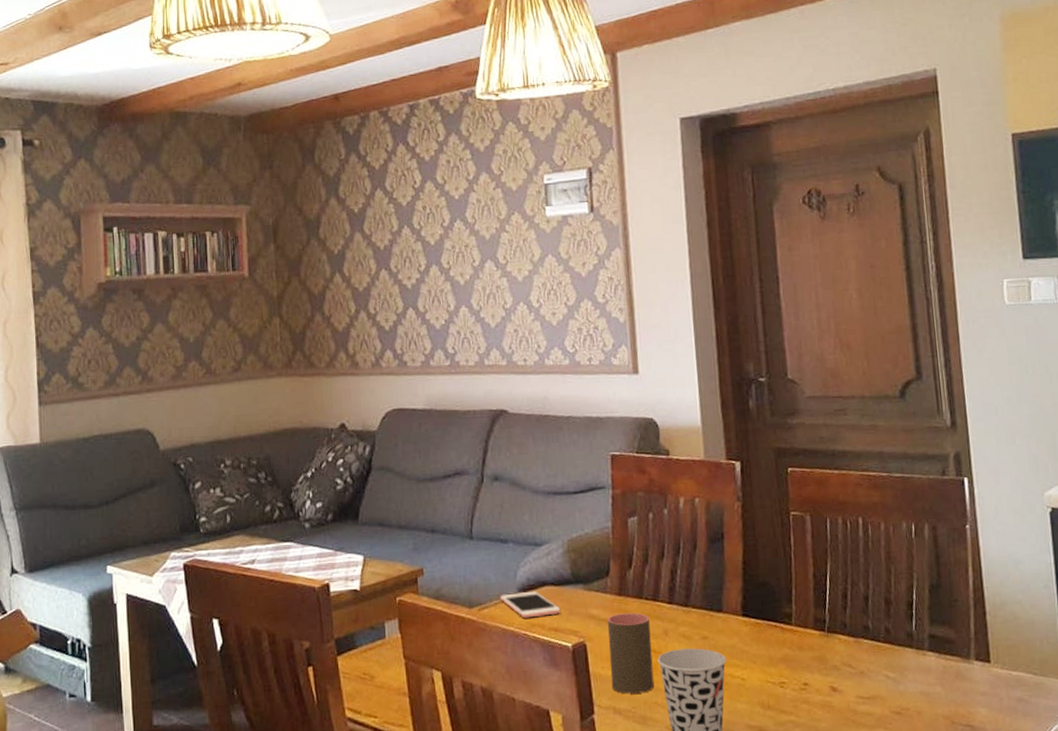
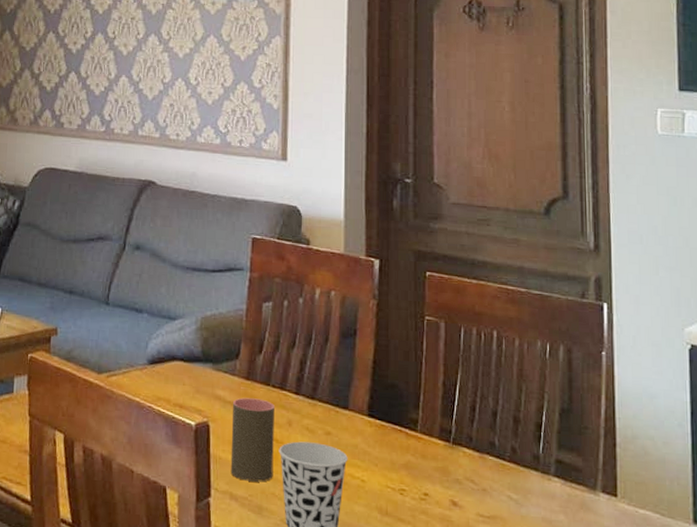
cell phone: present [499,591,561,618] -> none [129,363,188,391]

